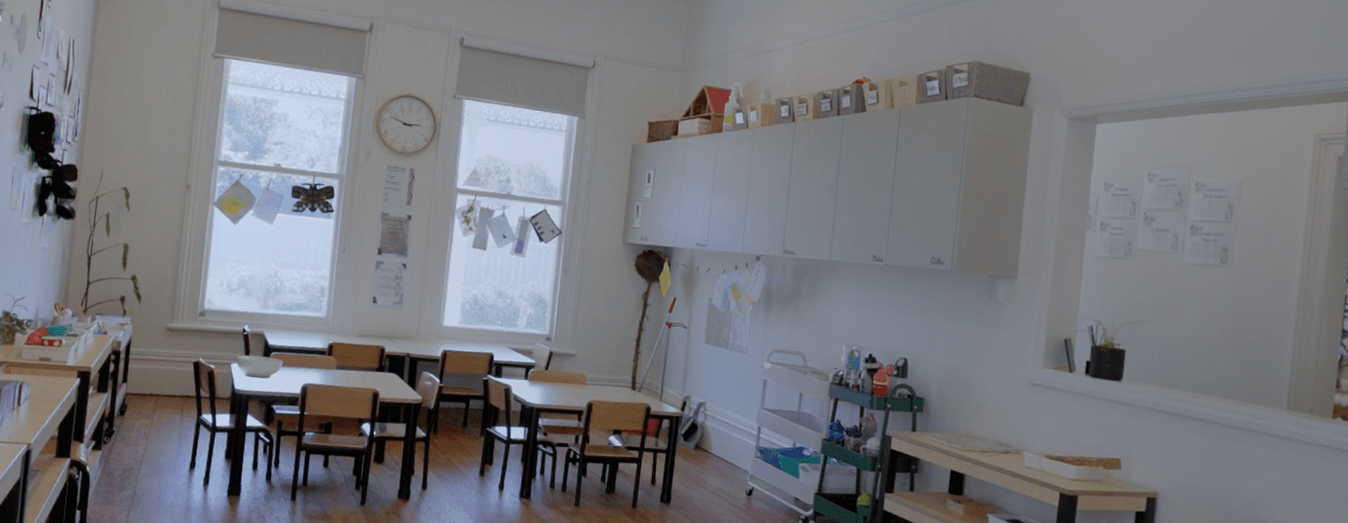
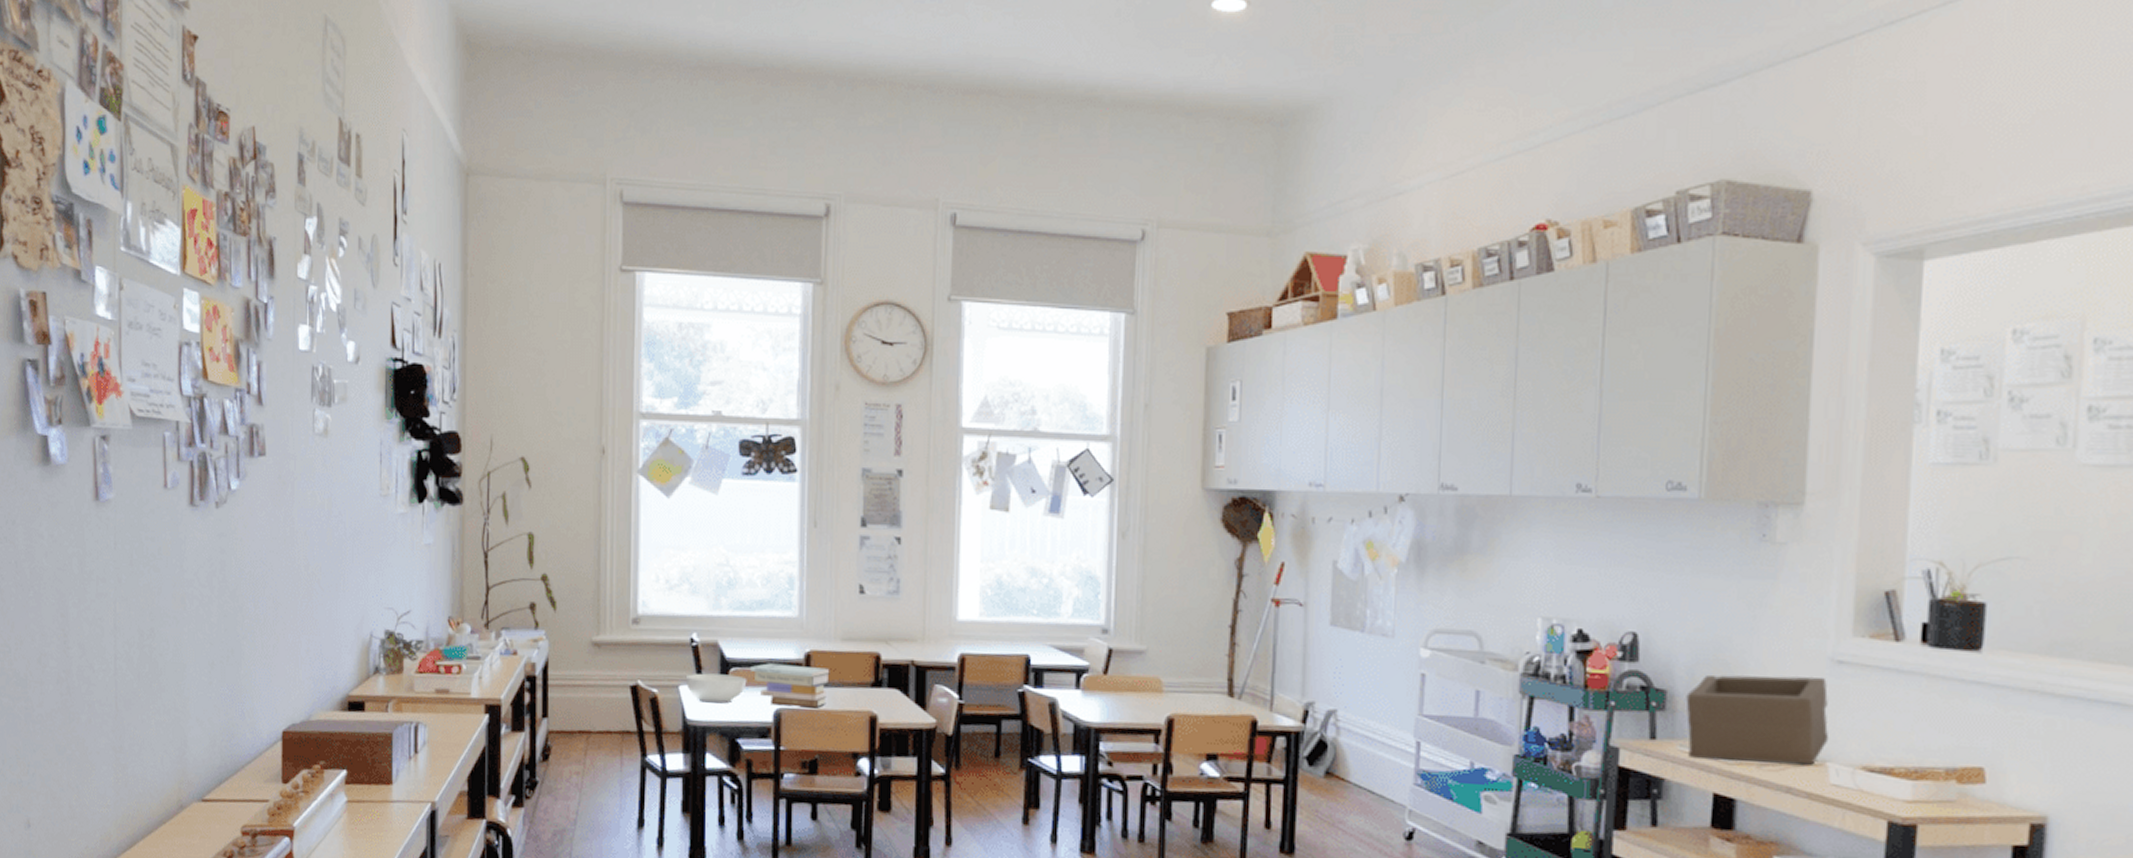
books: none [286,350,347,385] -> present [750,663,830,708]
wooden box: none [936,389,1026,453] -> present [1686,675,1829,765]

